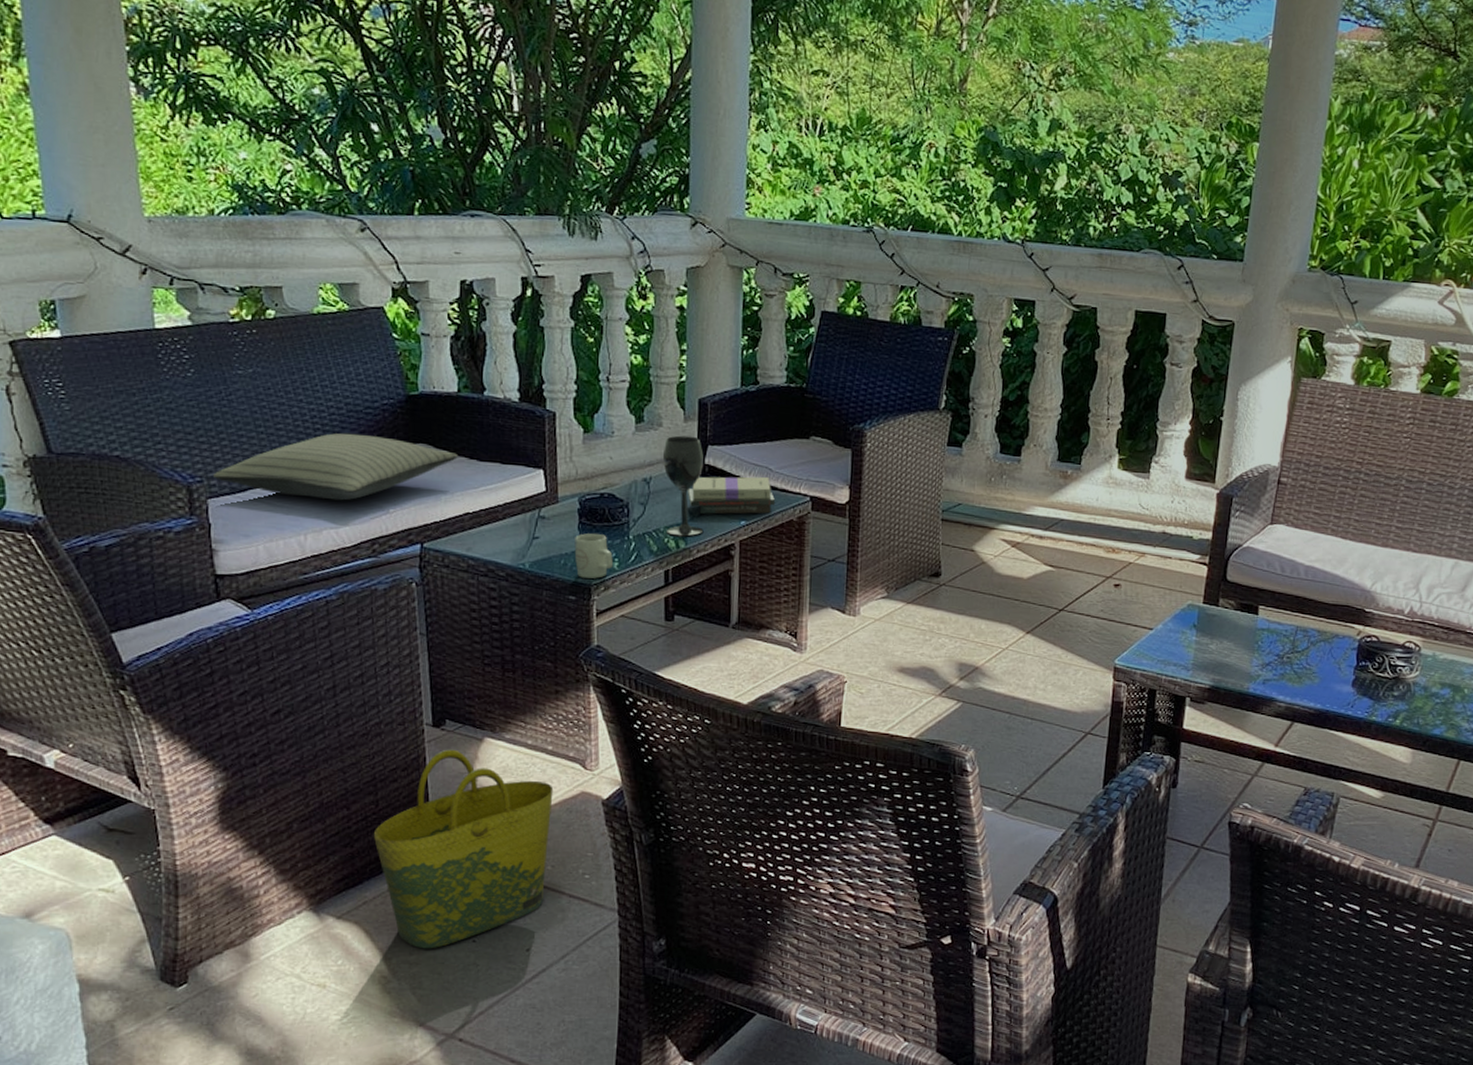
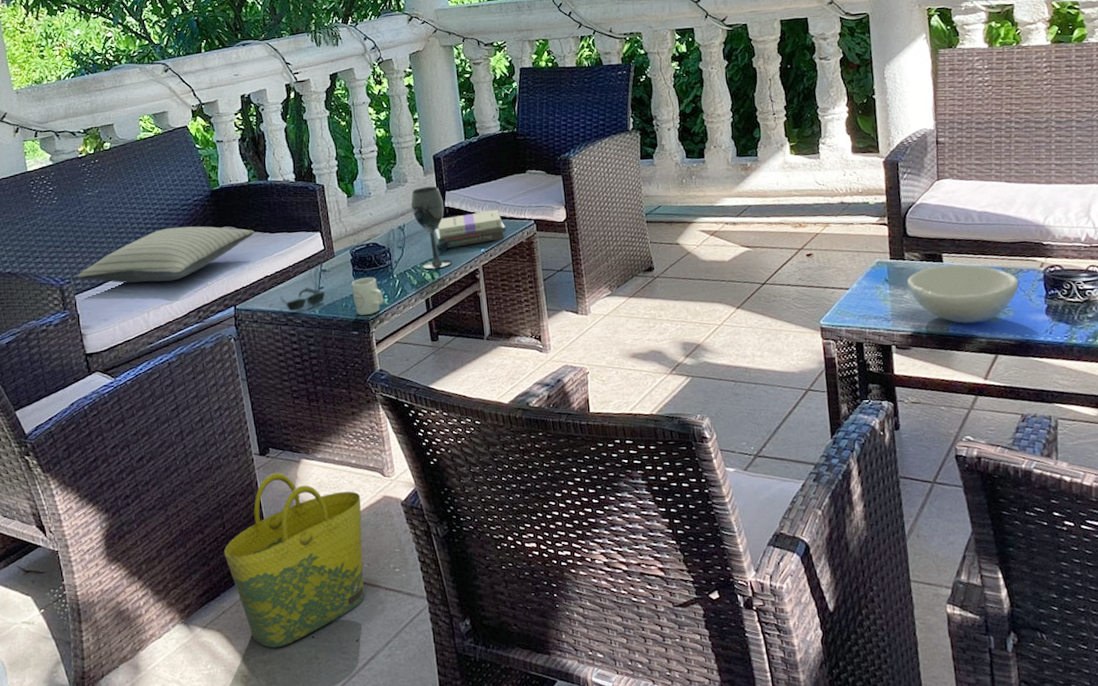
sunglasses: none [481,535,540,561] -> present [280,287,325,312]
bowl: none [1216,618,1332,686] -> present [907,264,1019,324]

